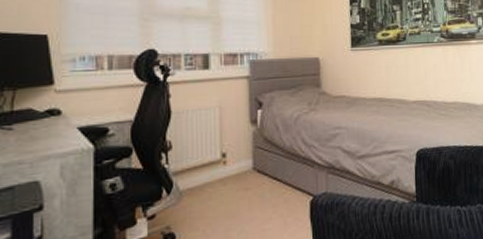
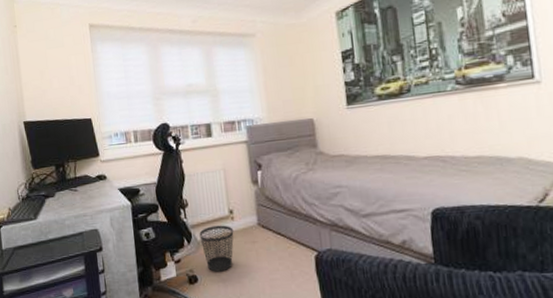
wastebasket: none [183,170,225,227] -> present [199,225,234,272]

